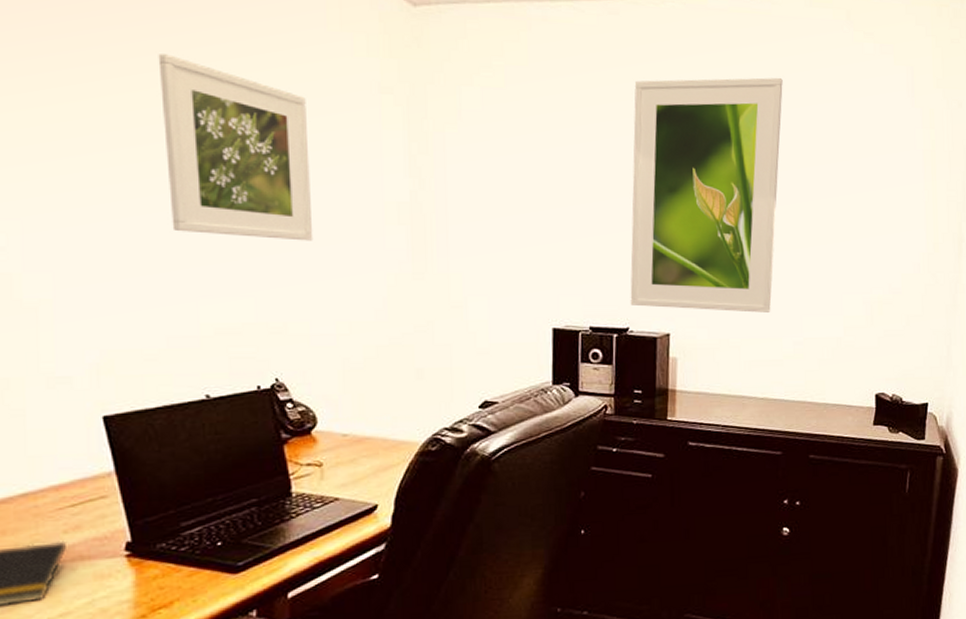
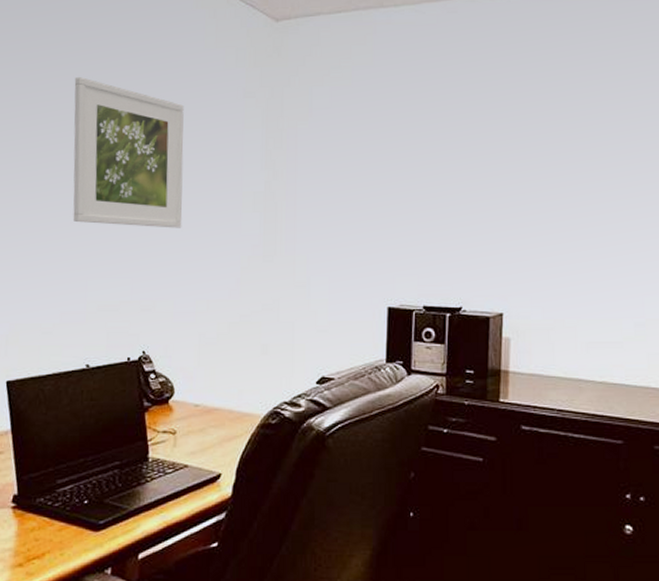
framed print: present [630,77,783,313] -> none [463,59,620,292]

